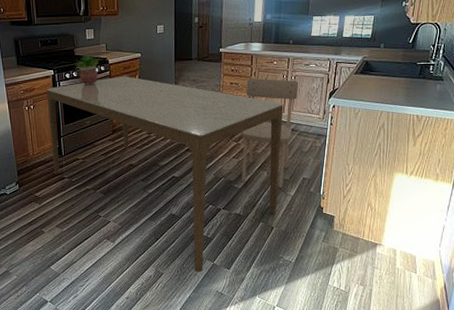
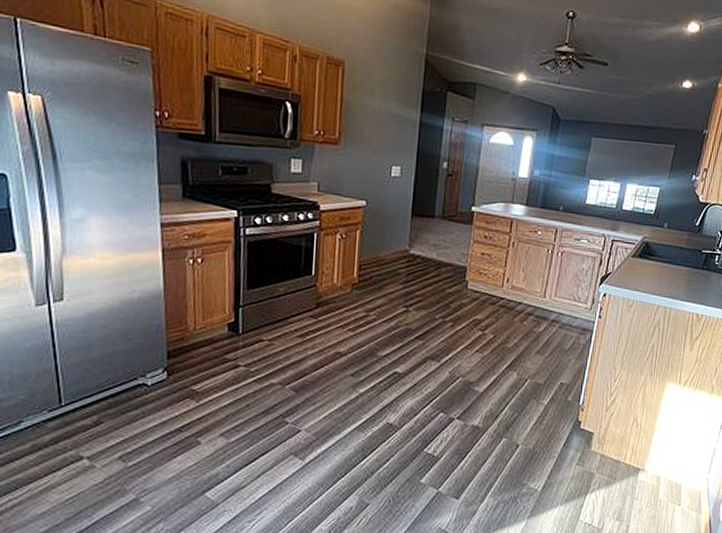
dining table: present [46,76,283,273] -> none [223,229,545,503]
potted plant: present [75,52,100,86] -> none [270,192,307,238]
dining chair: present [241,78,299,188] -> none [484,249,566,394]

